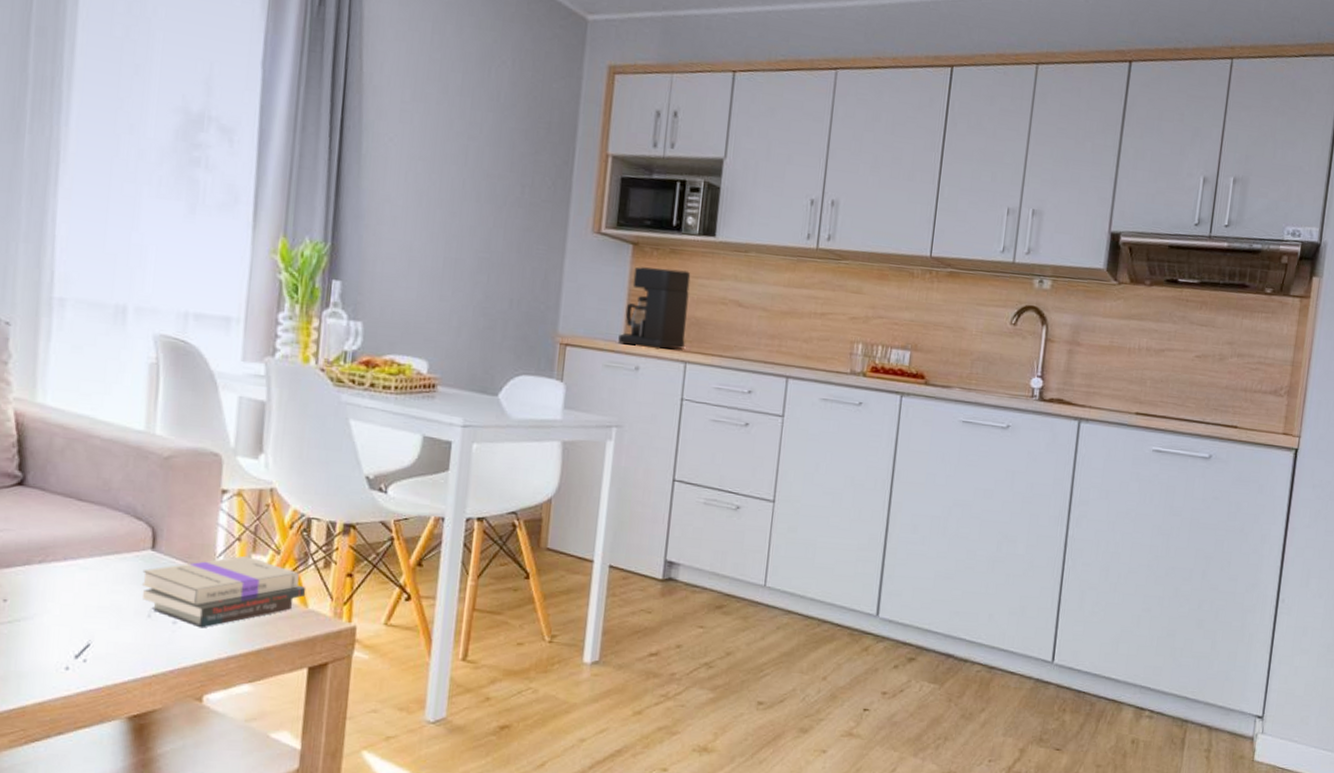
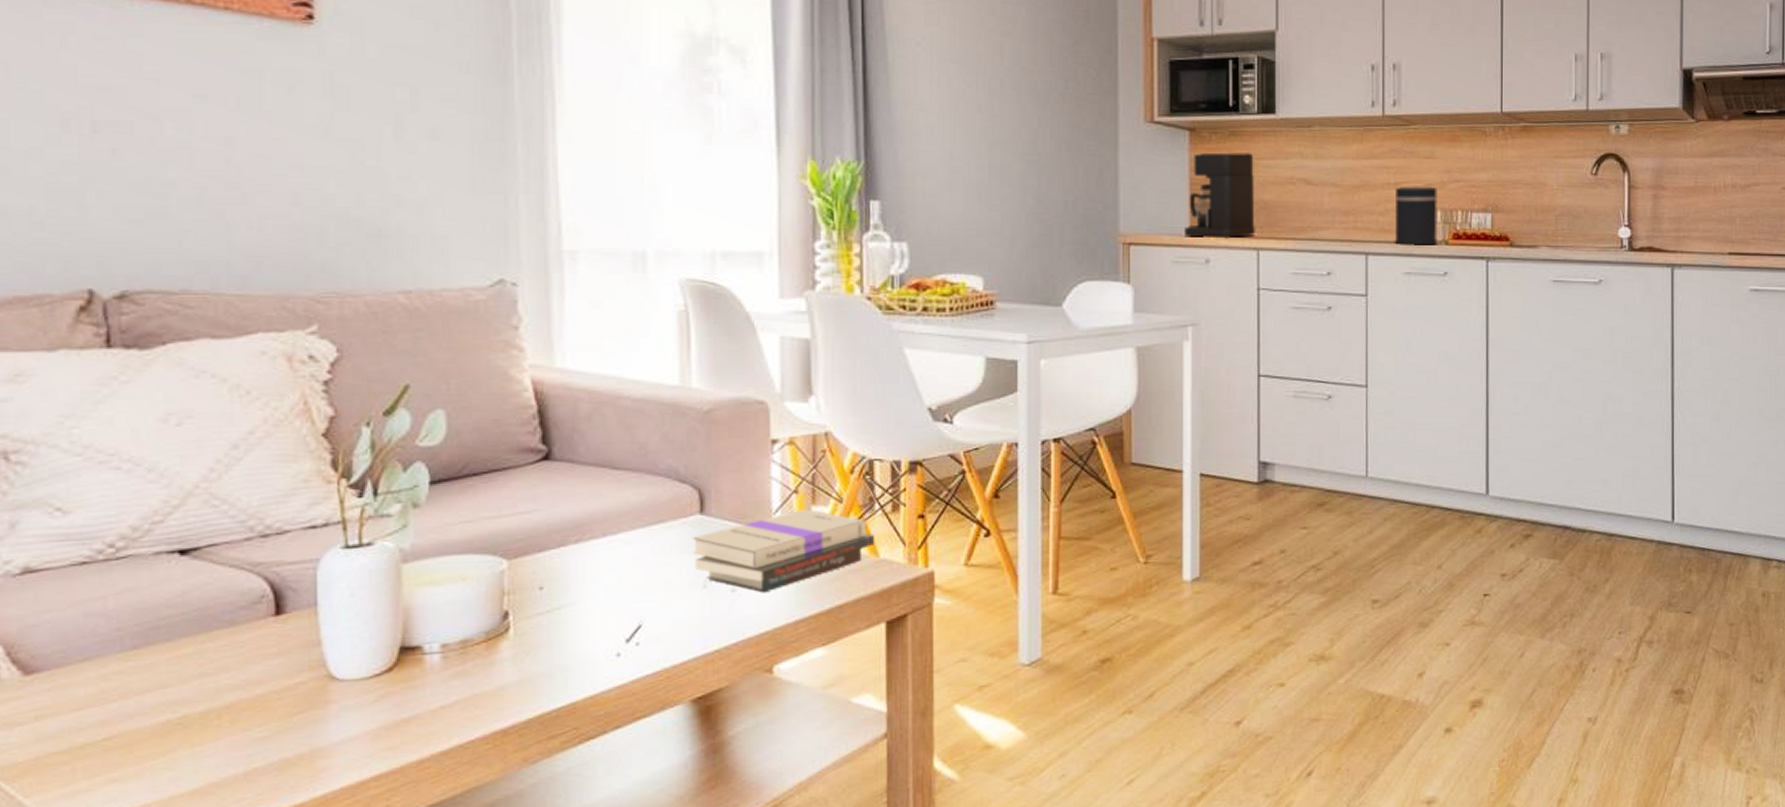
cylinder: none [815,317,861,376] -> present [1394,186,1437,247]

